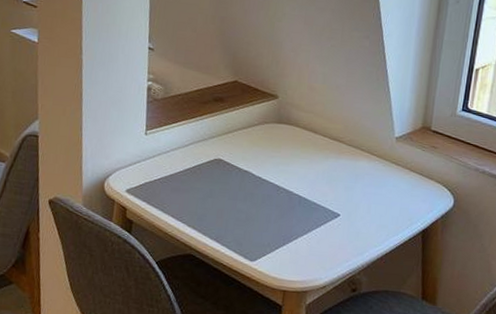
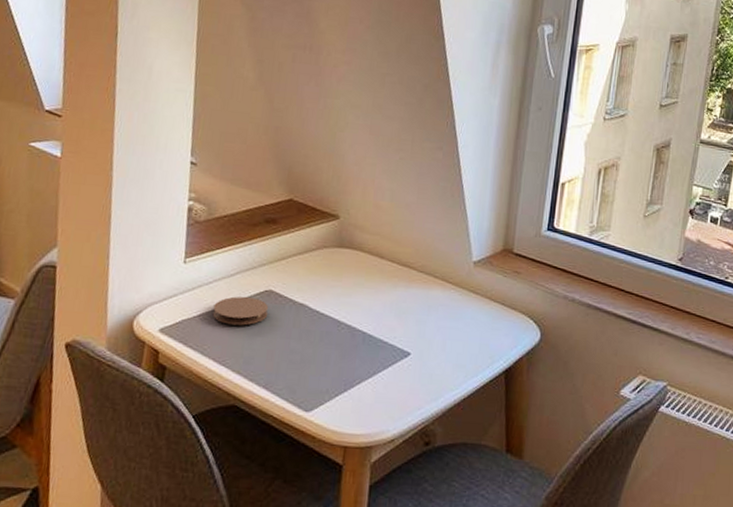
coaster: none [170,163,218,189] -> present [212,296,269,326]

